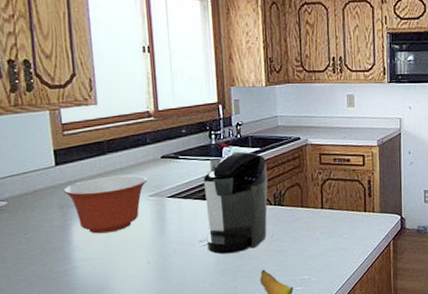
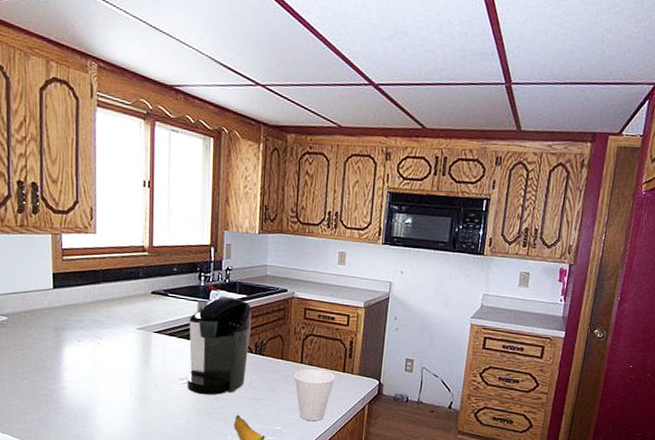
mixing bowl: present [63,174,148,234] -> none [58,304,137,359]
cup: none [316,212,358,266] -> present [294,369,336,422]

